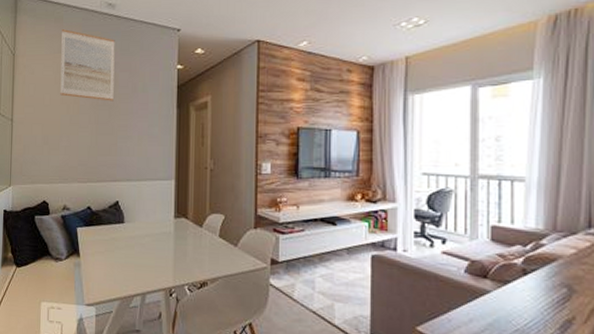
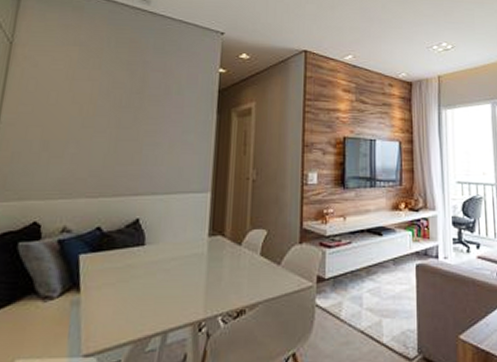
wall art: present [60,29,115,101] -> none [71,20,148,103]

